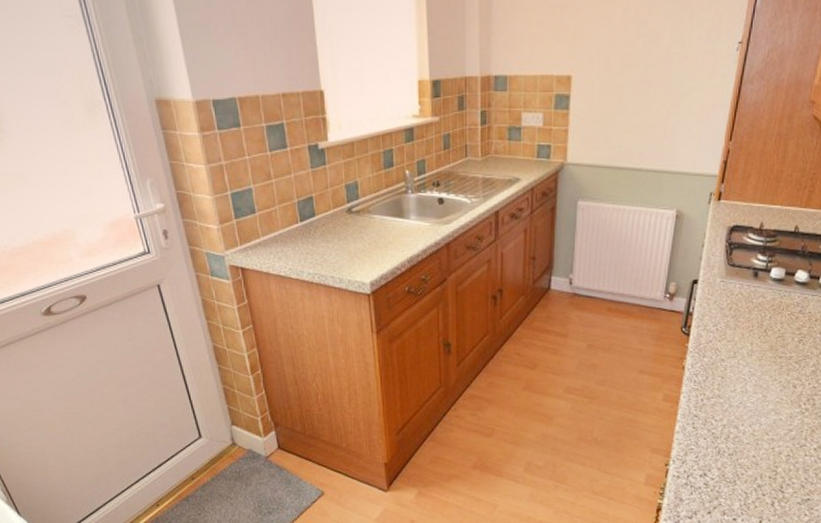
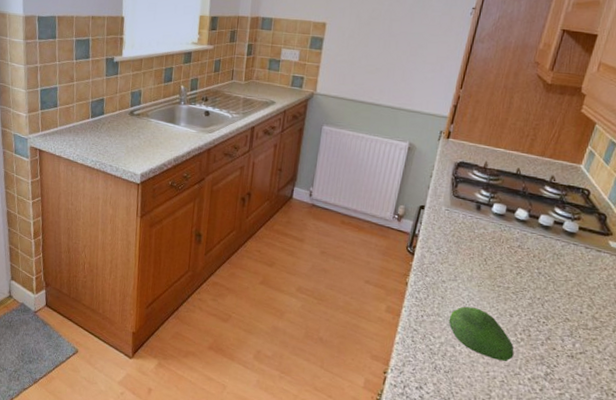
fruit: none [730,383,799,434] -> present [448,306,514,361]

